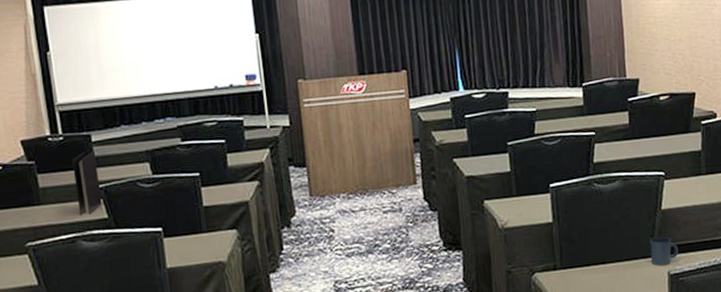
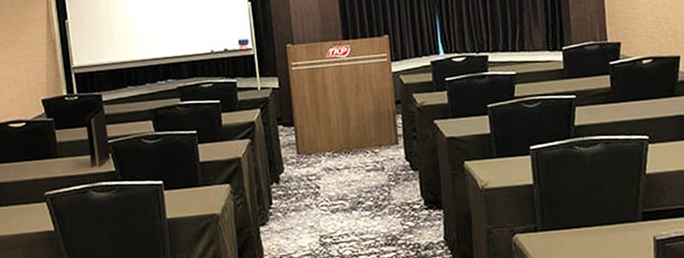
mug: present [649,237,679,267] -> none [634,201,665,232]

